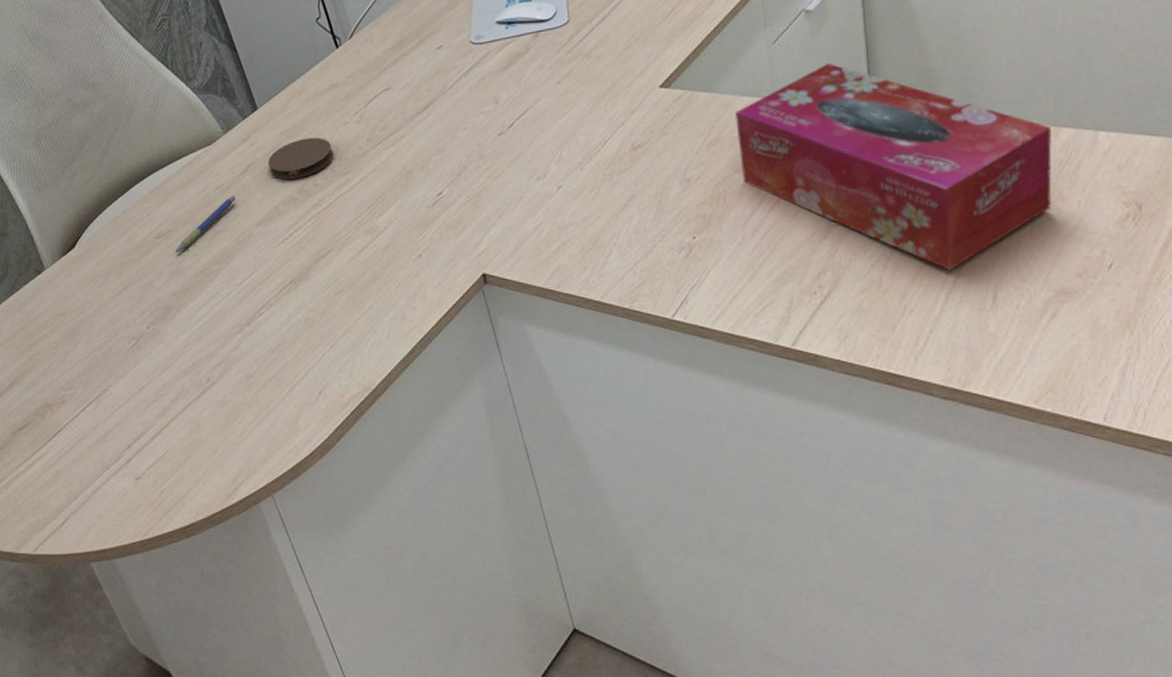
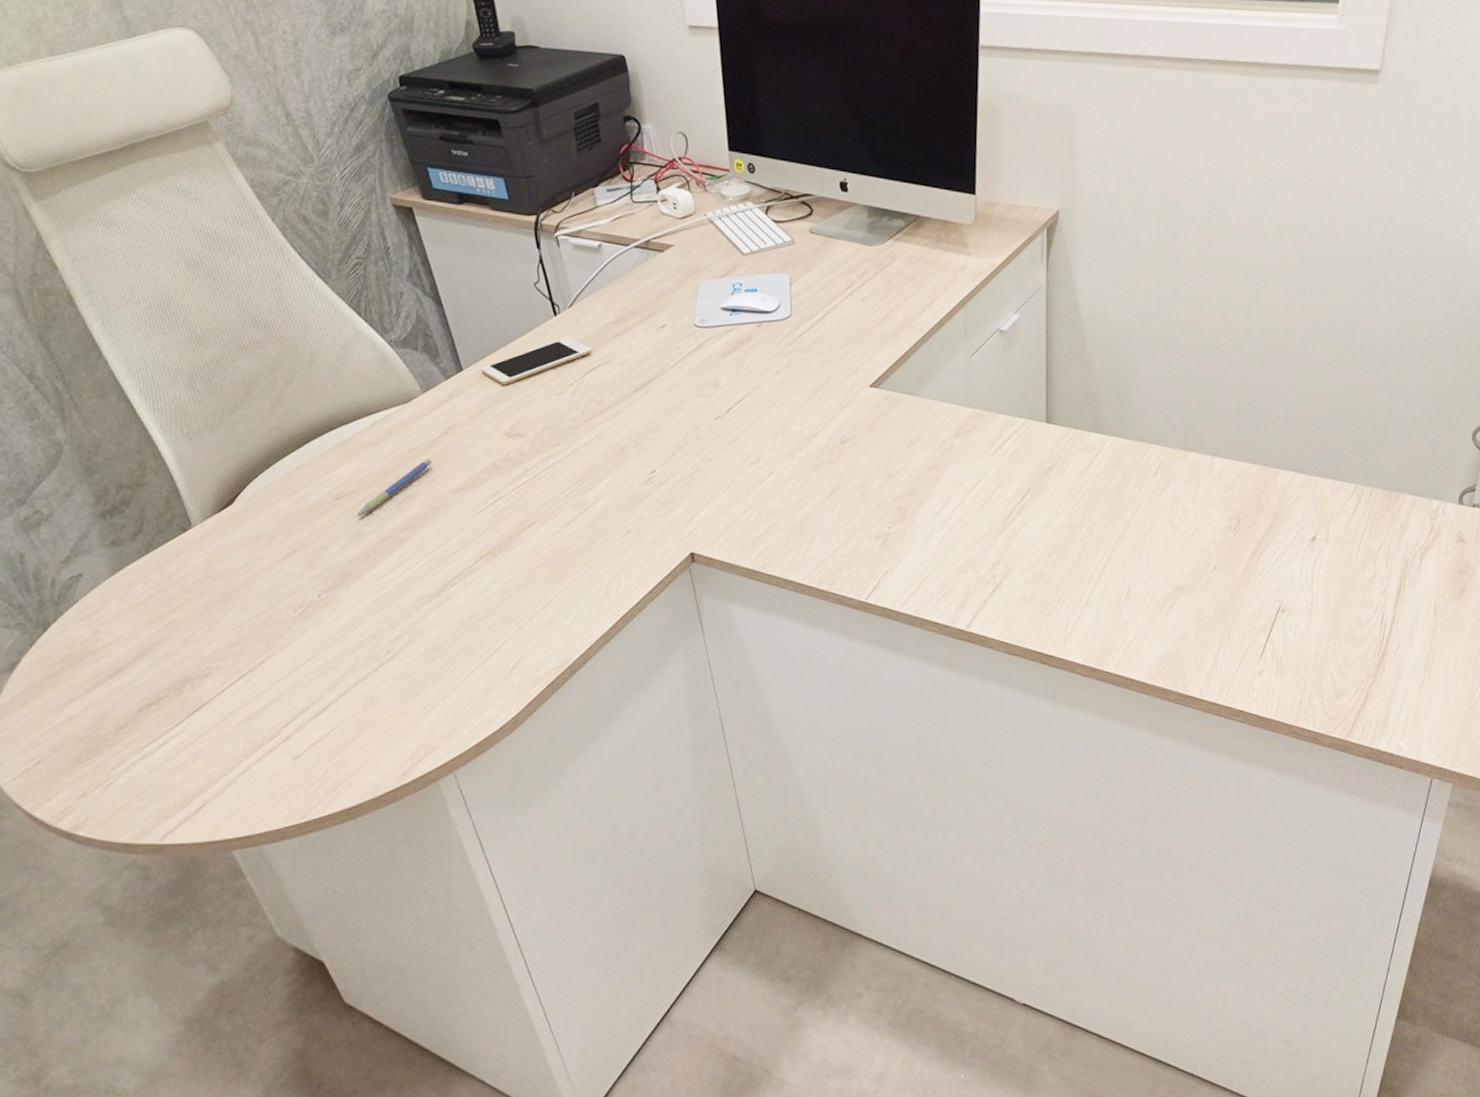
coaster: present [267,138,333,180] -> none [470,405,544,447]
cell phone: none [273,68,374,119] -> present [480,338,592,385]
tissue box: present [735,62,1052,270] -> none [934,379,1181,567]

